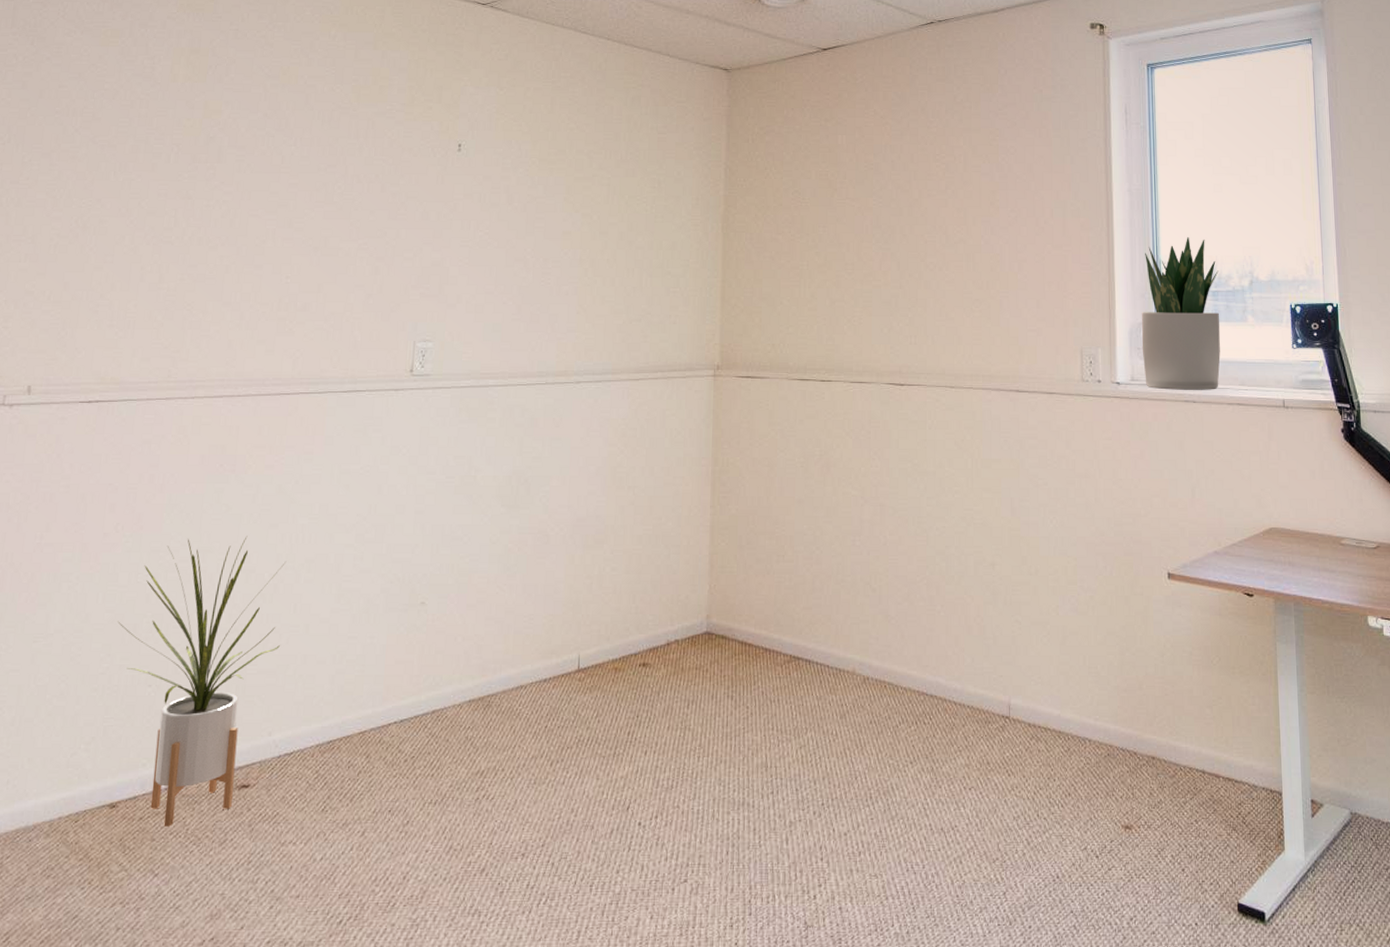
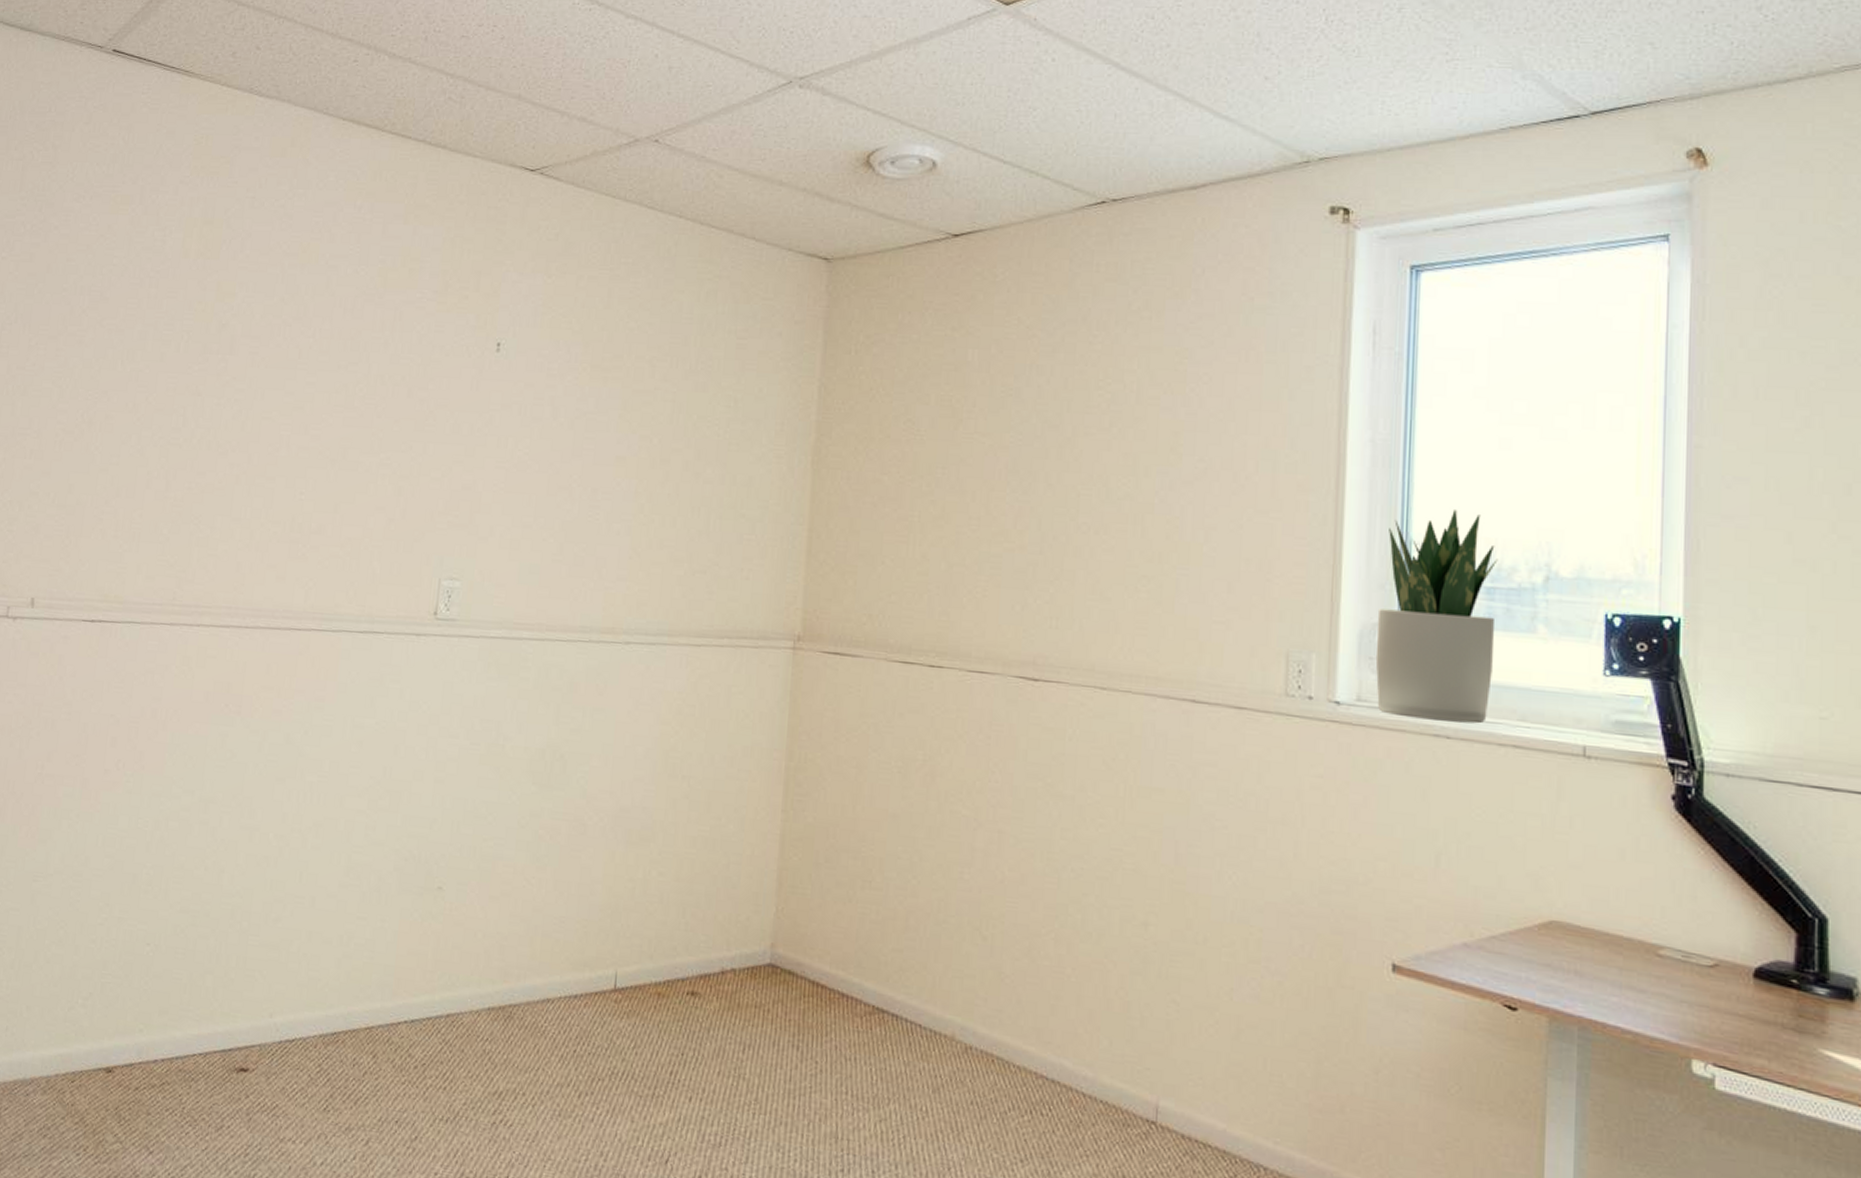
house plant: present [118,536,285,827] -> none [117,784,292,1102]

